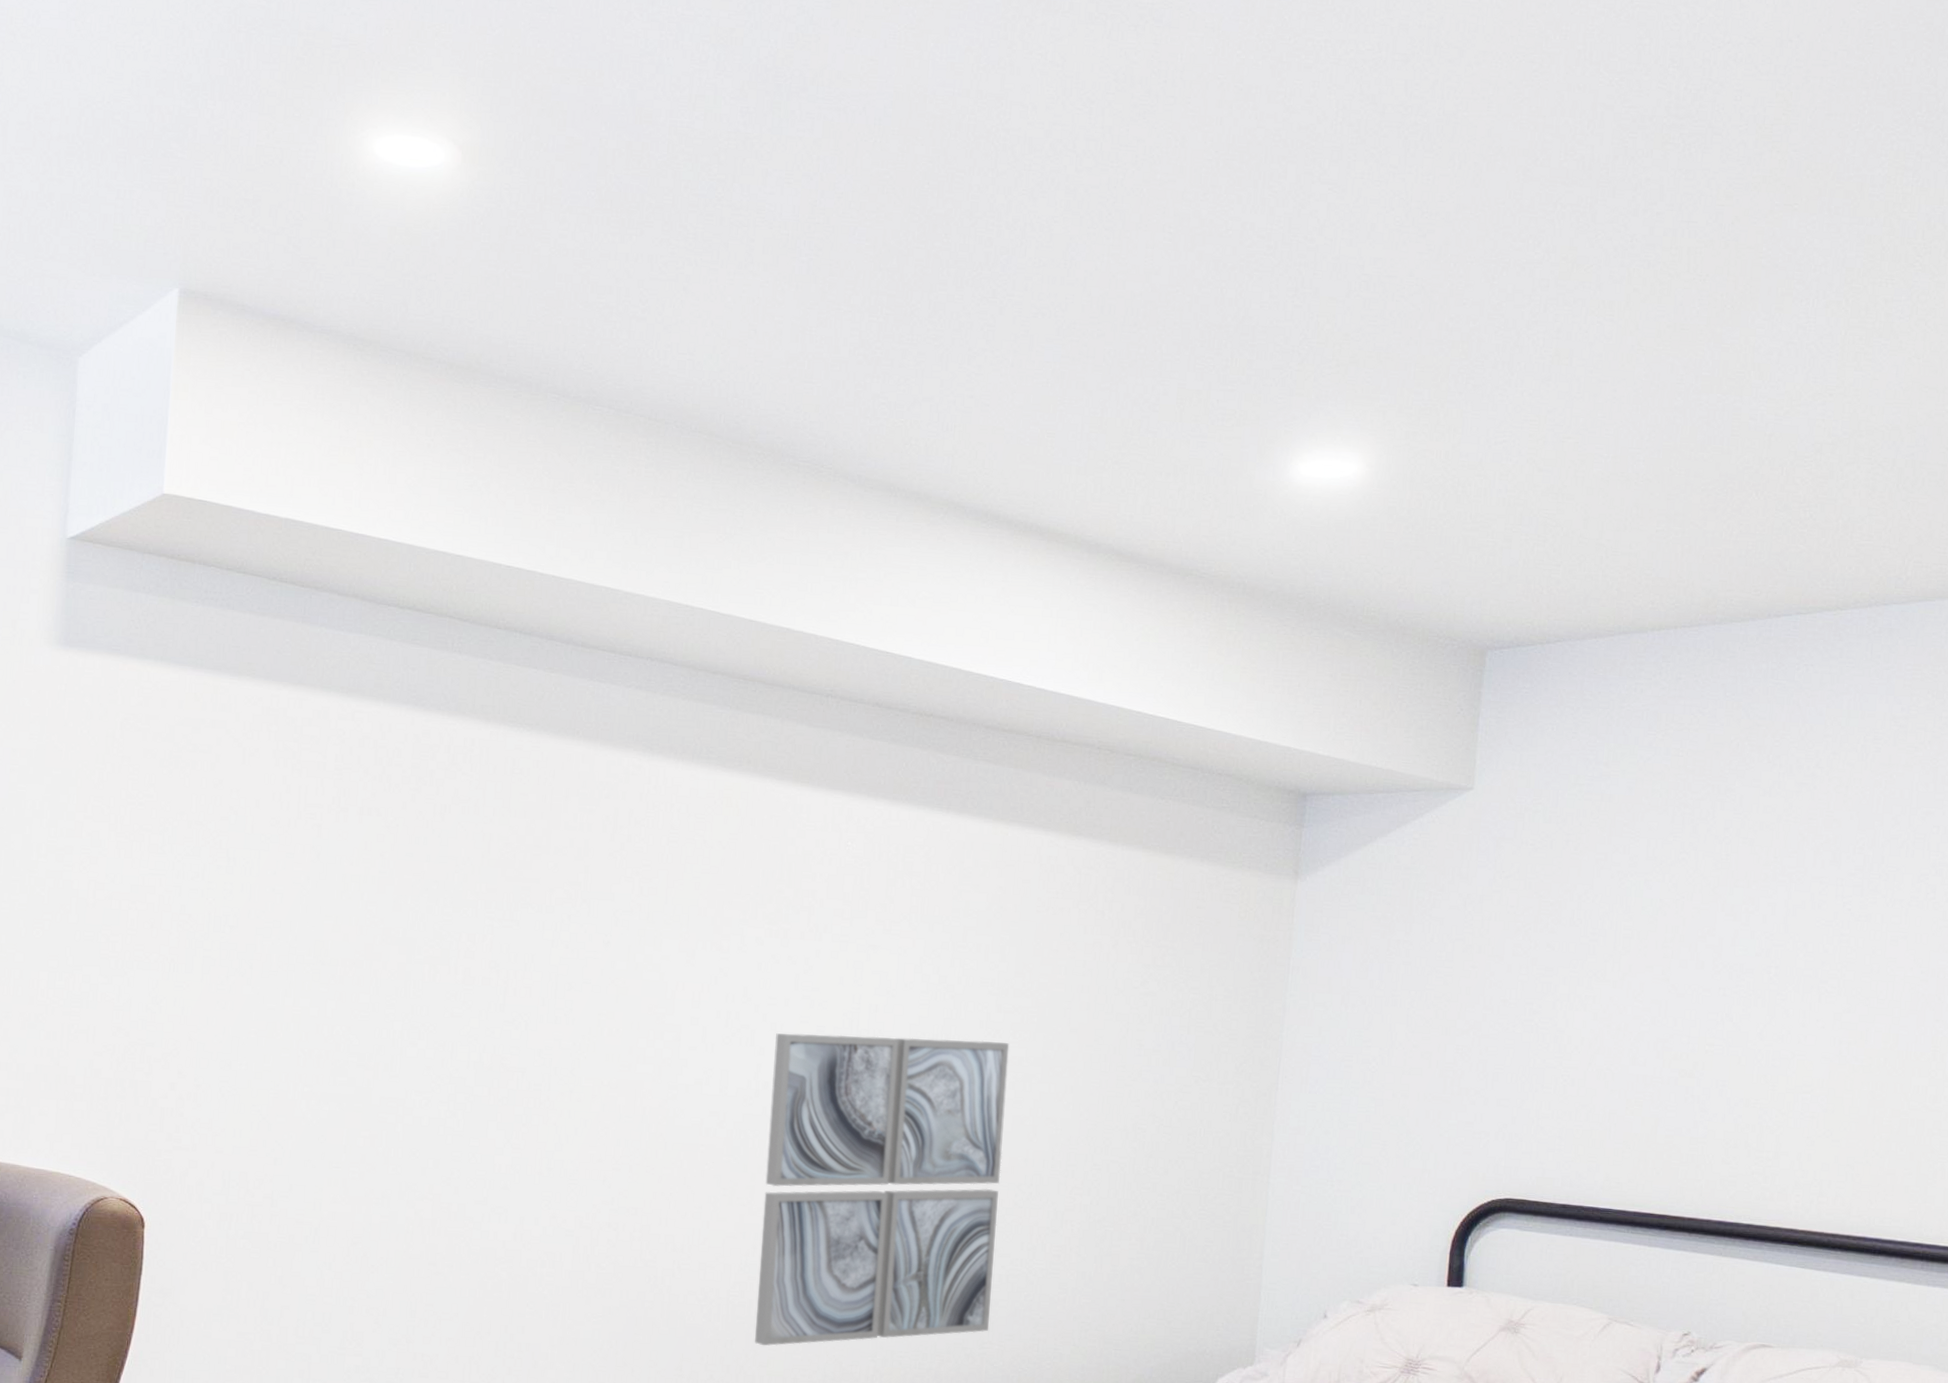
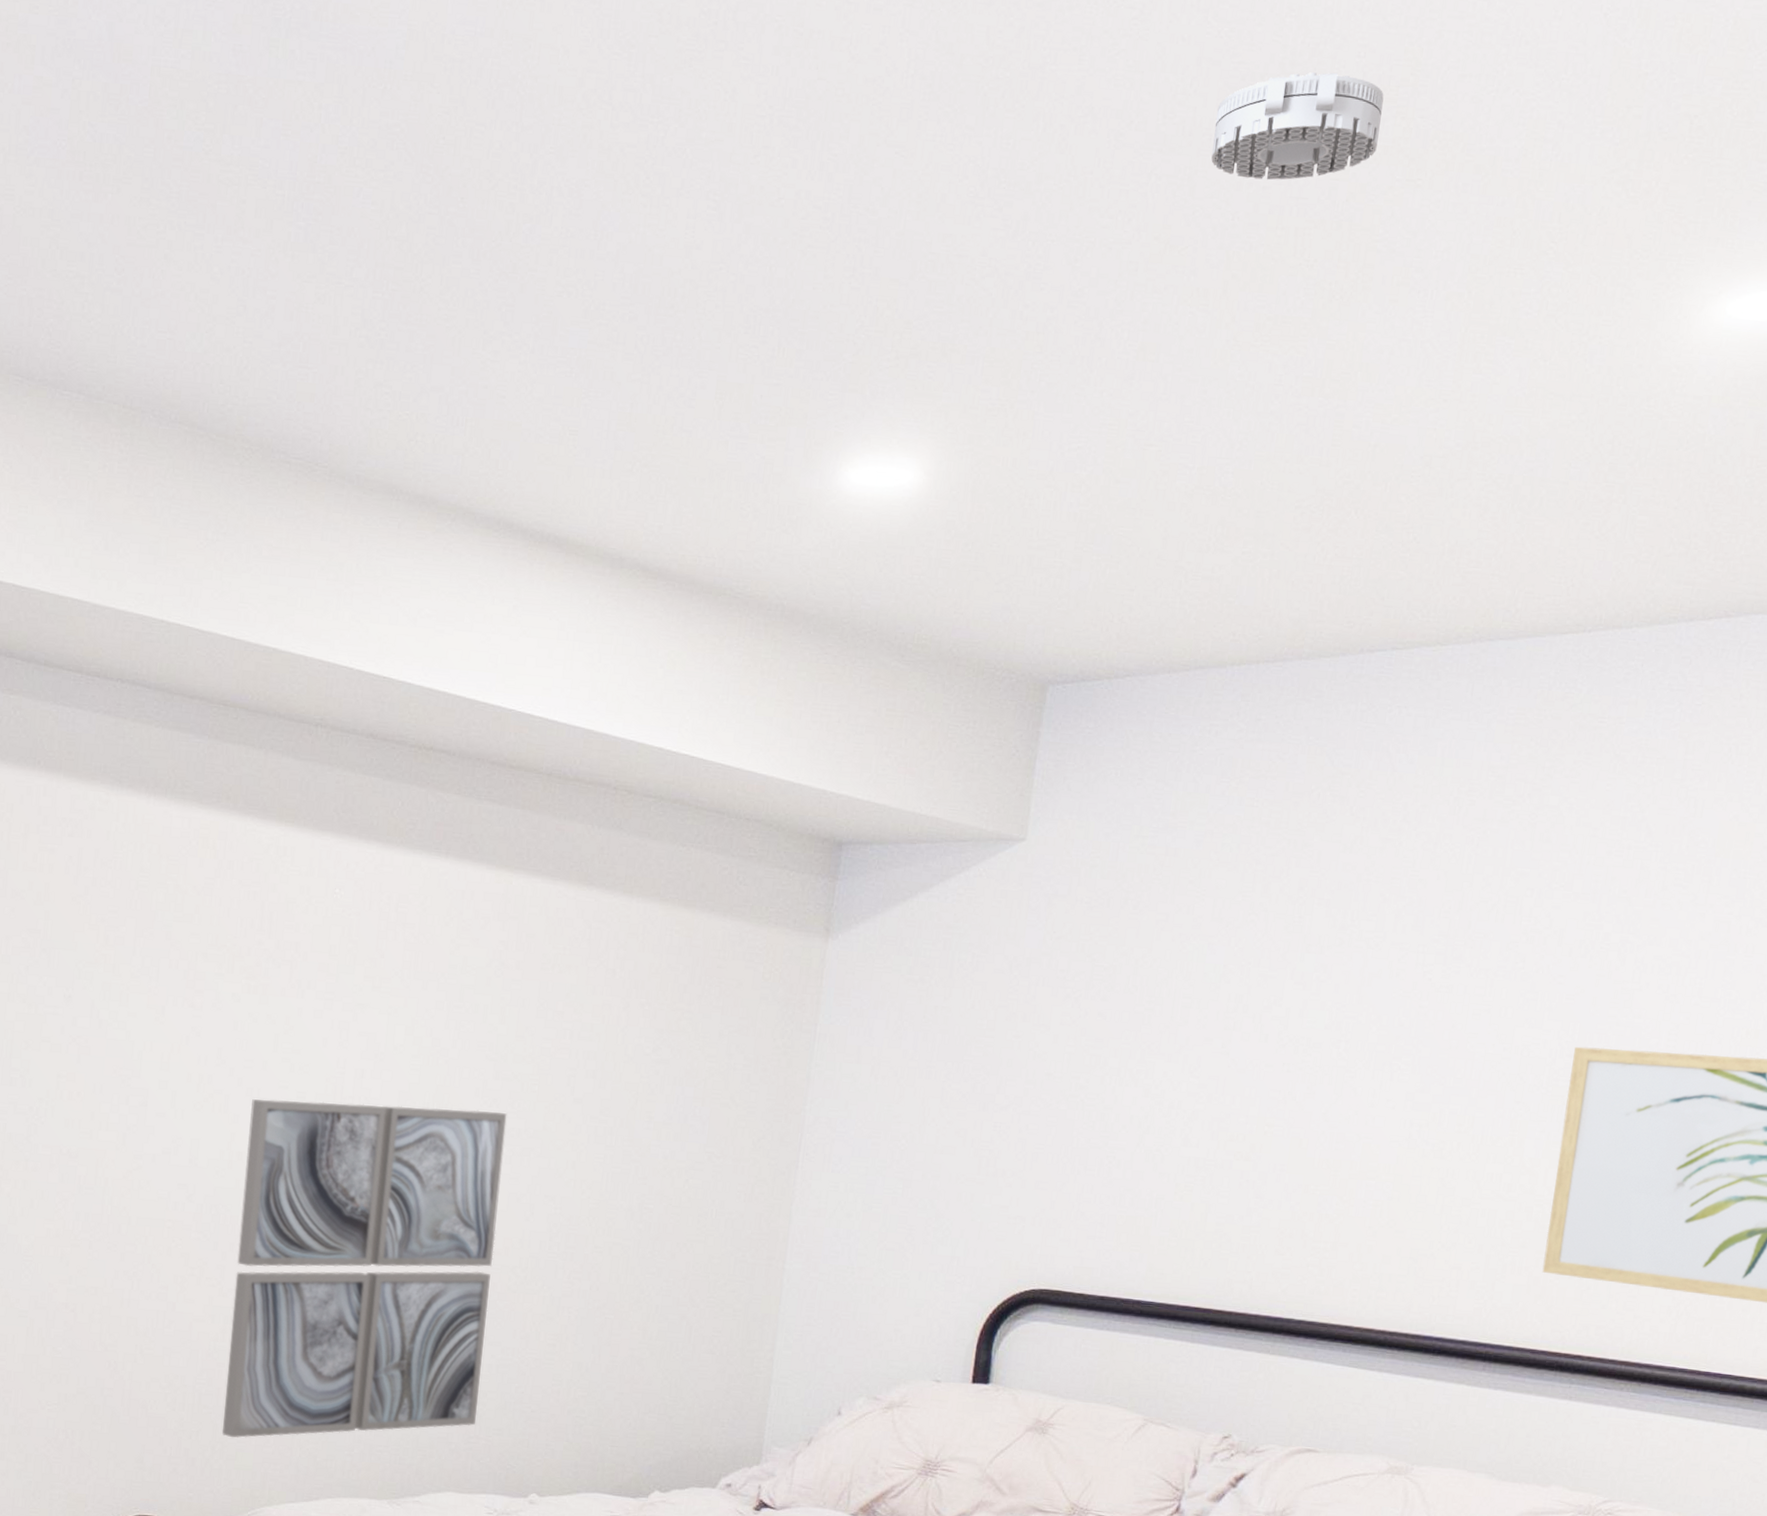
smoke detector: none [1609,113,1760,207] -> present [1211,72,1384,180]

